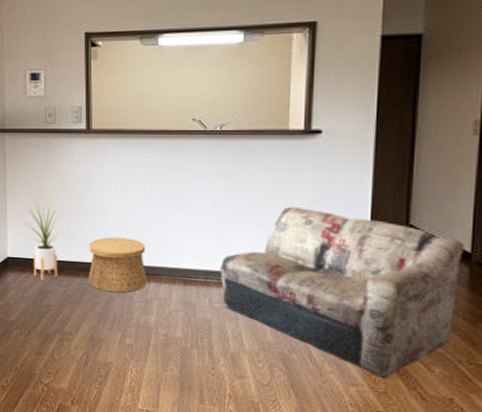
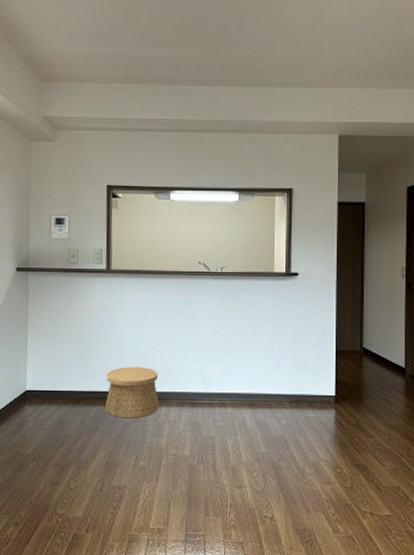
house plant: present [24,200,64,281] -> none [44,335,84,412]
newspaper: present [220,207,464,378] -> none [221,336,400,475]

